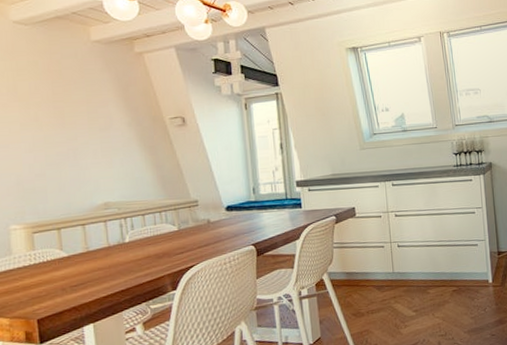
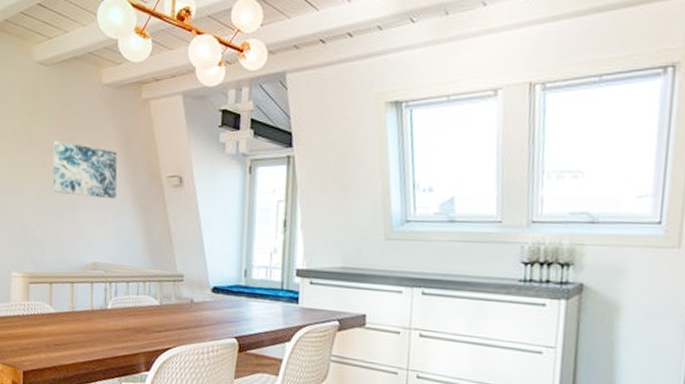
wall art: none [43,94,121,144] -> present [53,140,117,199]

